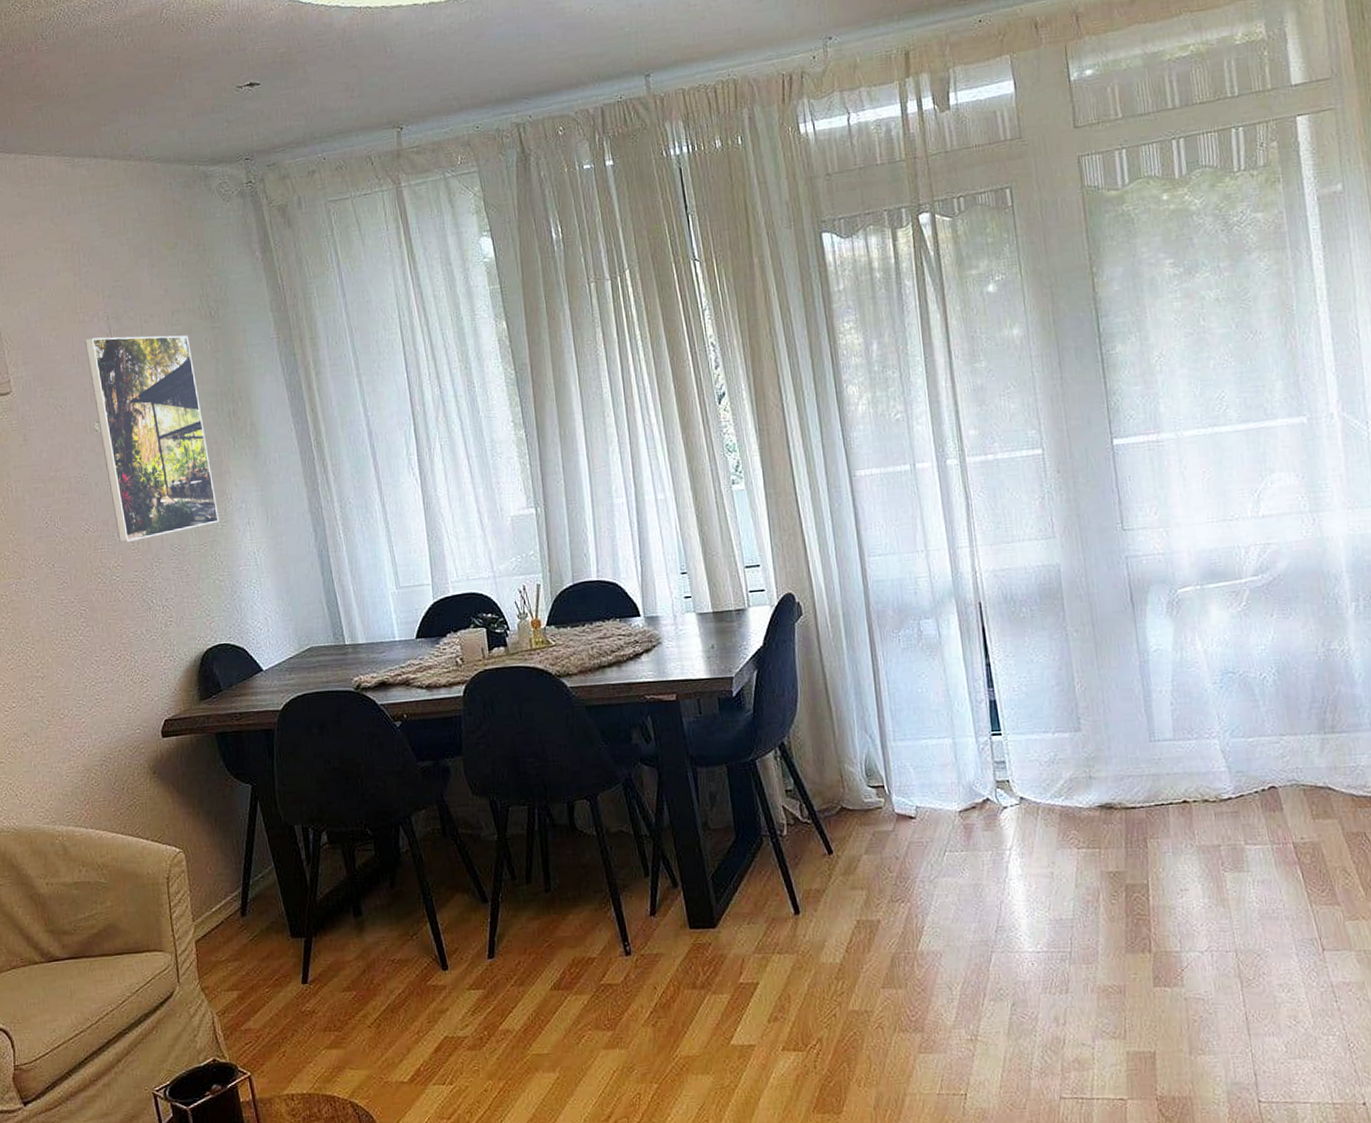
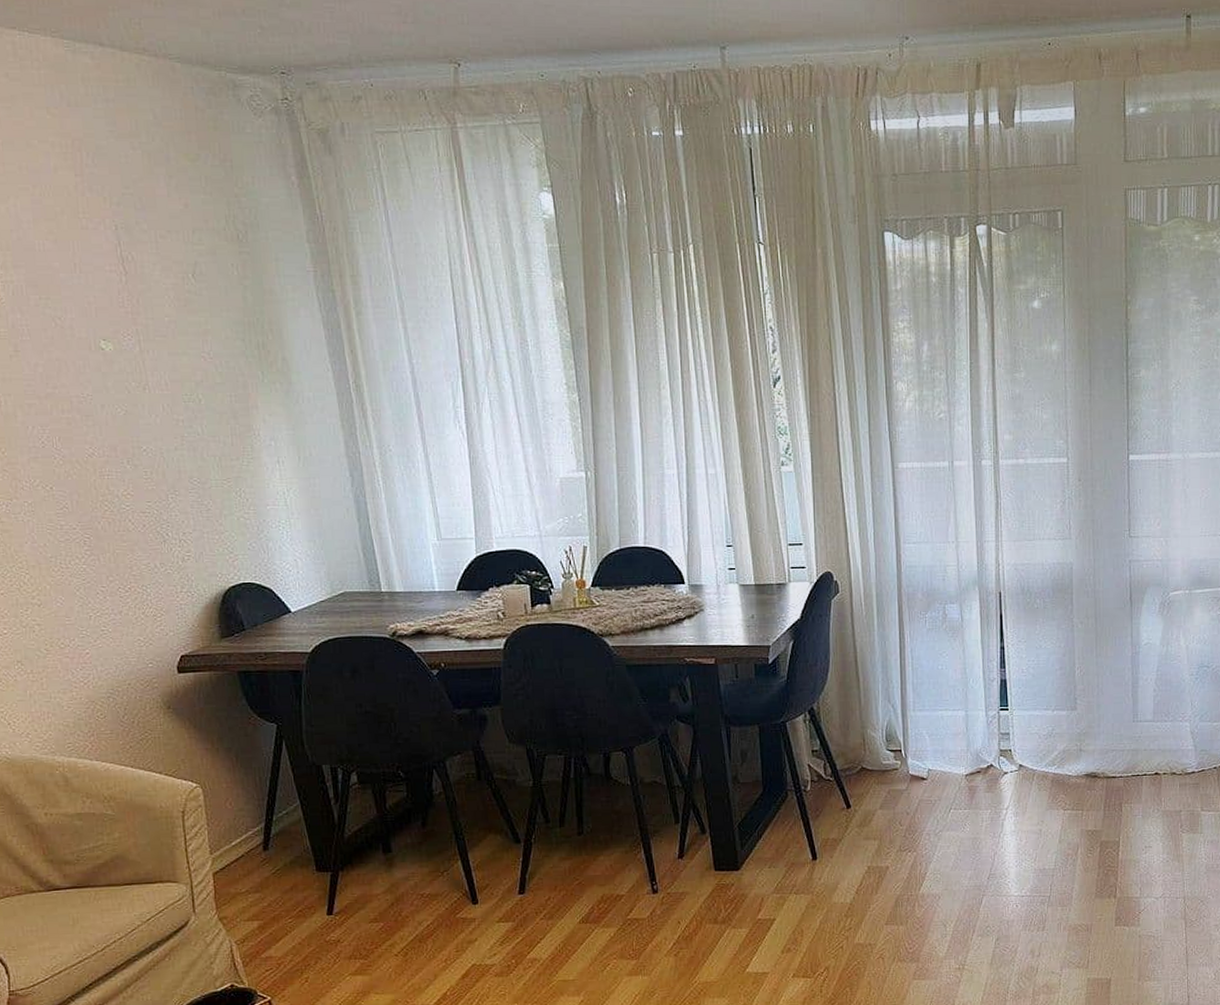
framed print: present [84,335,219,543] -> none [88,248,245,471]

